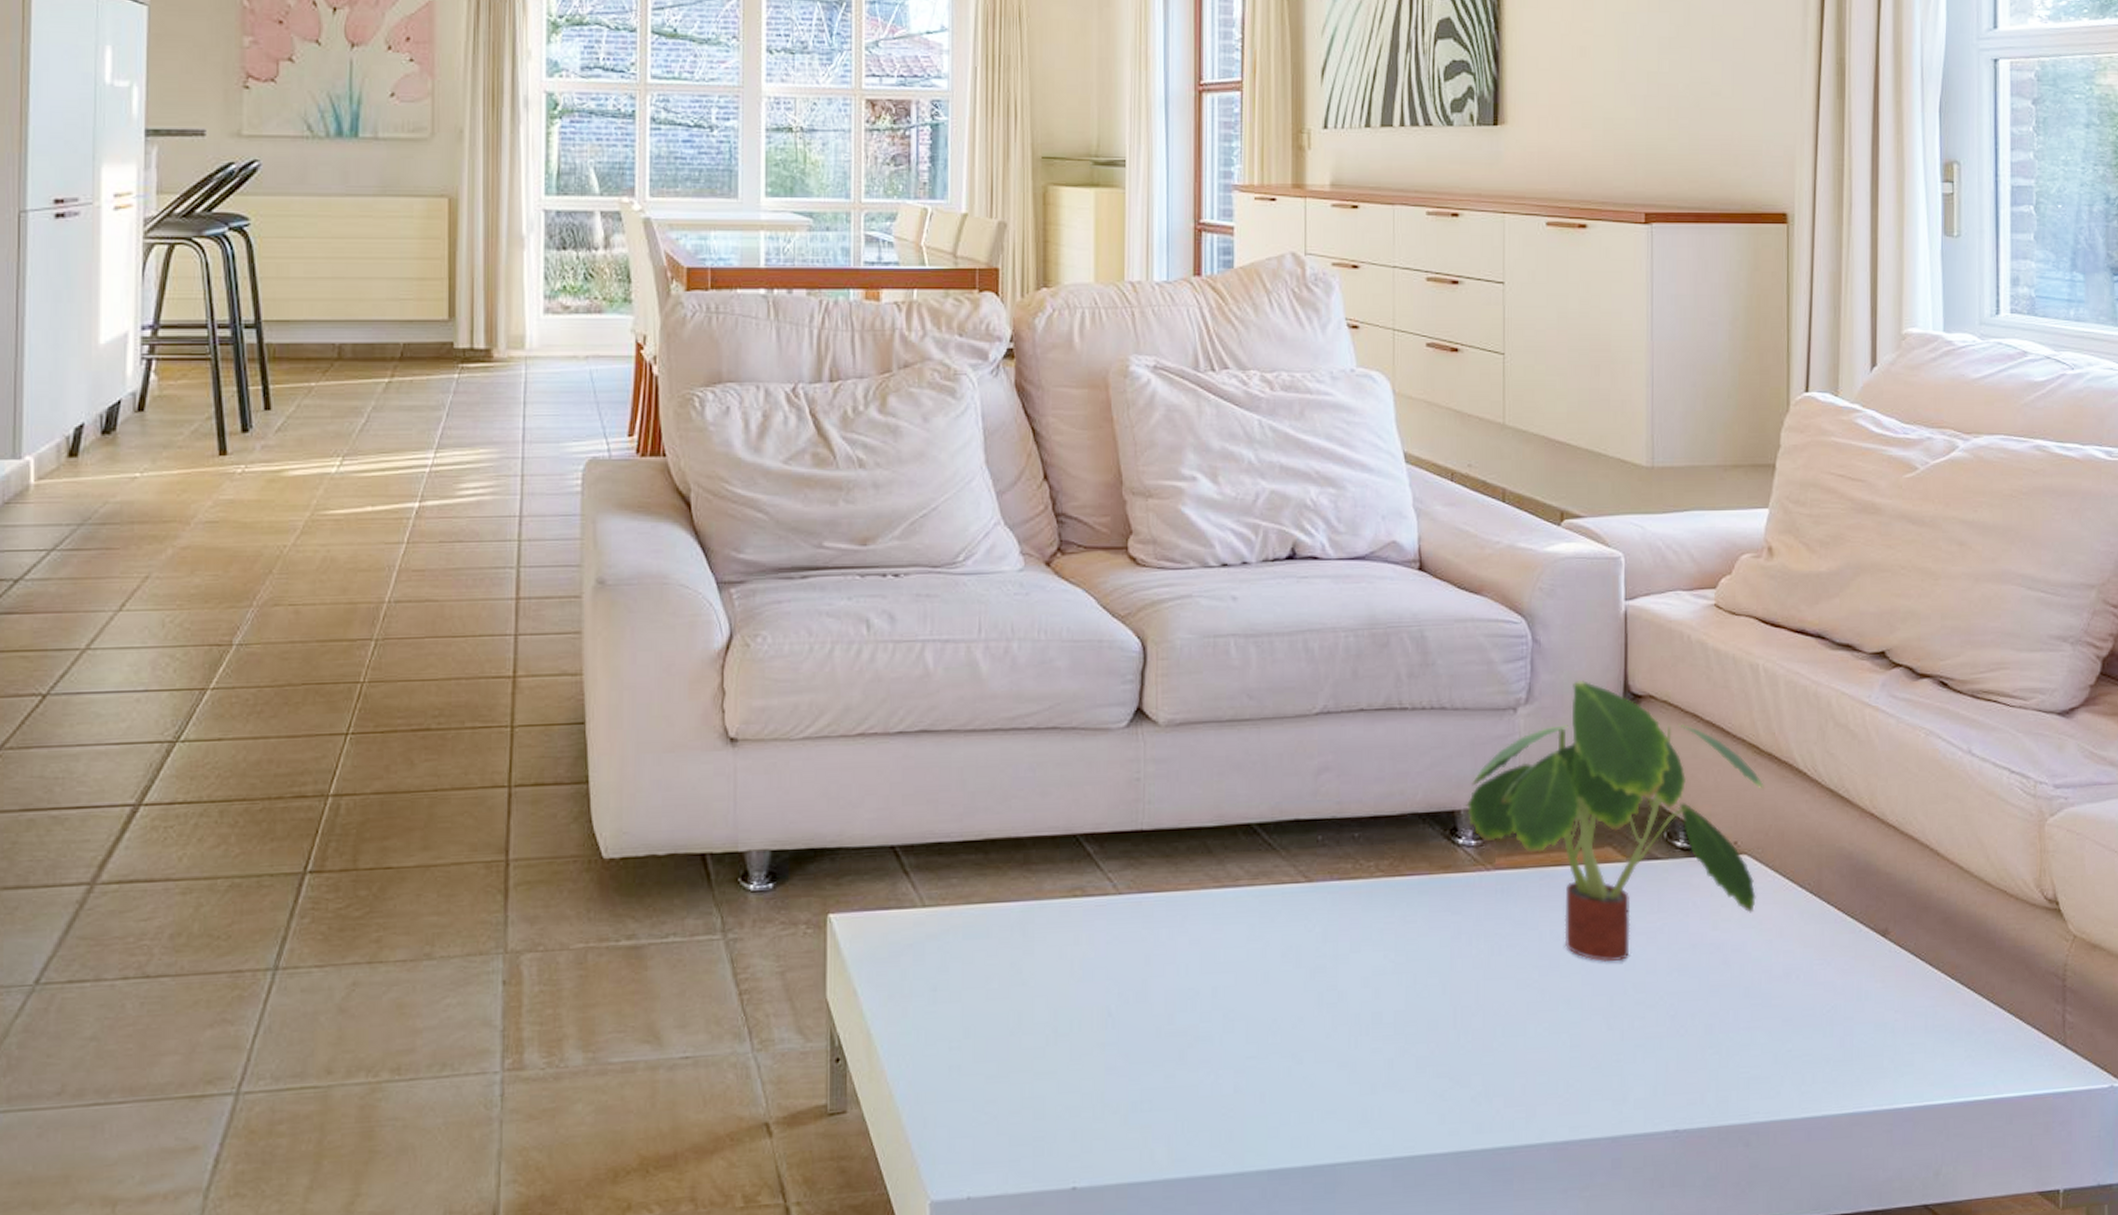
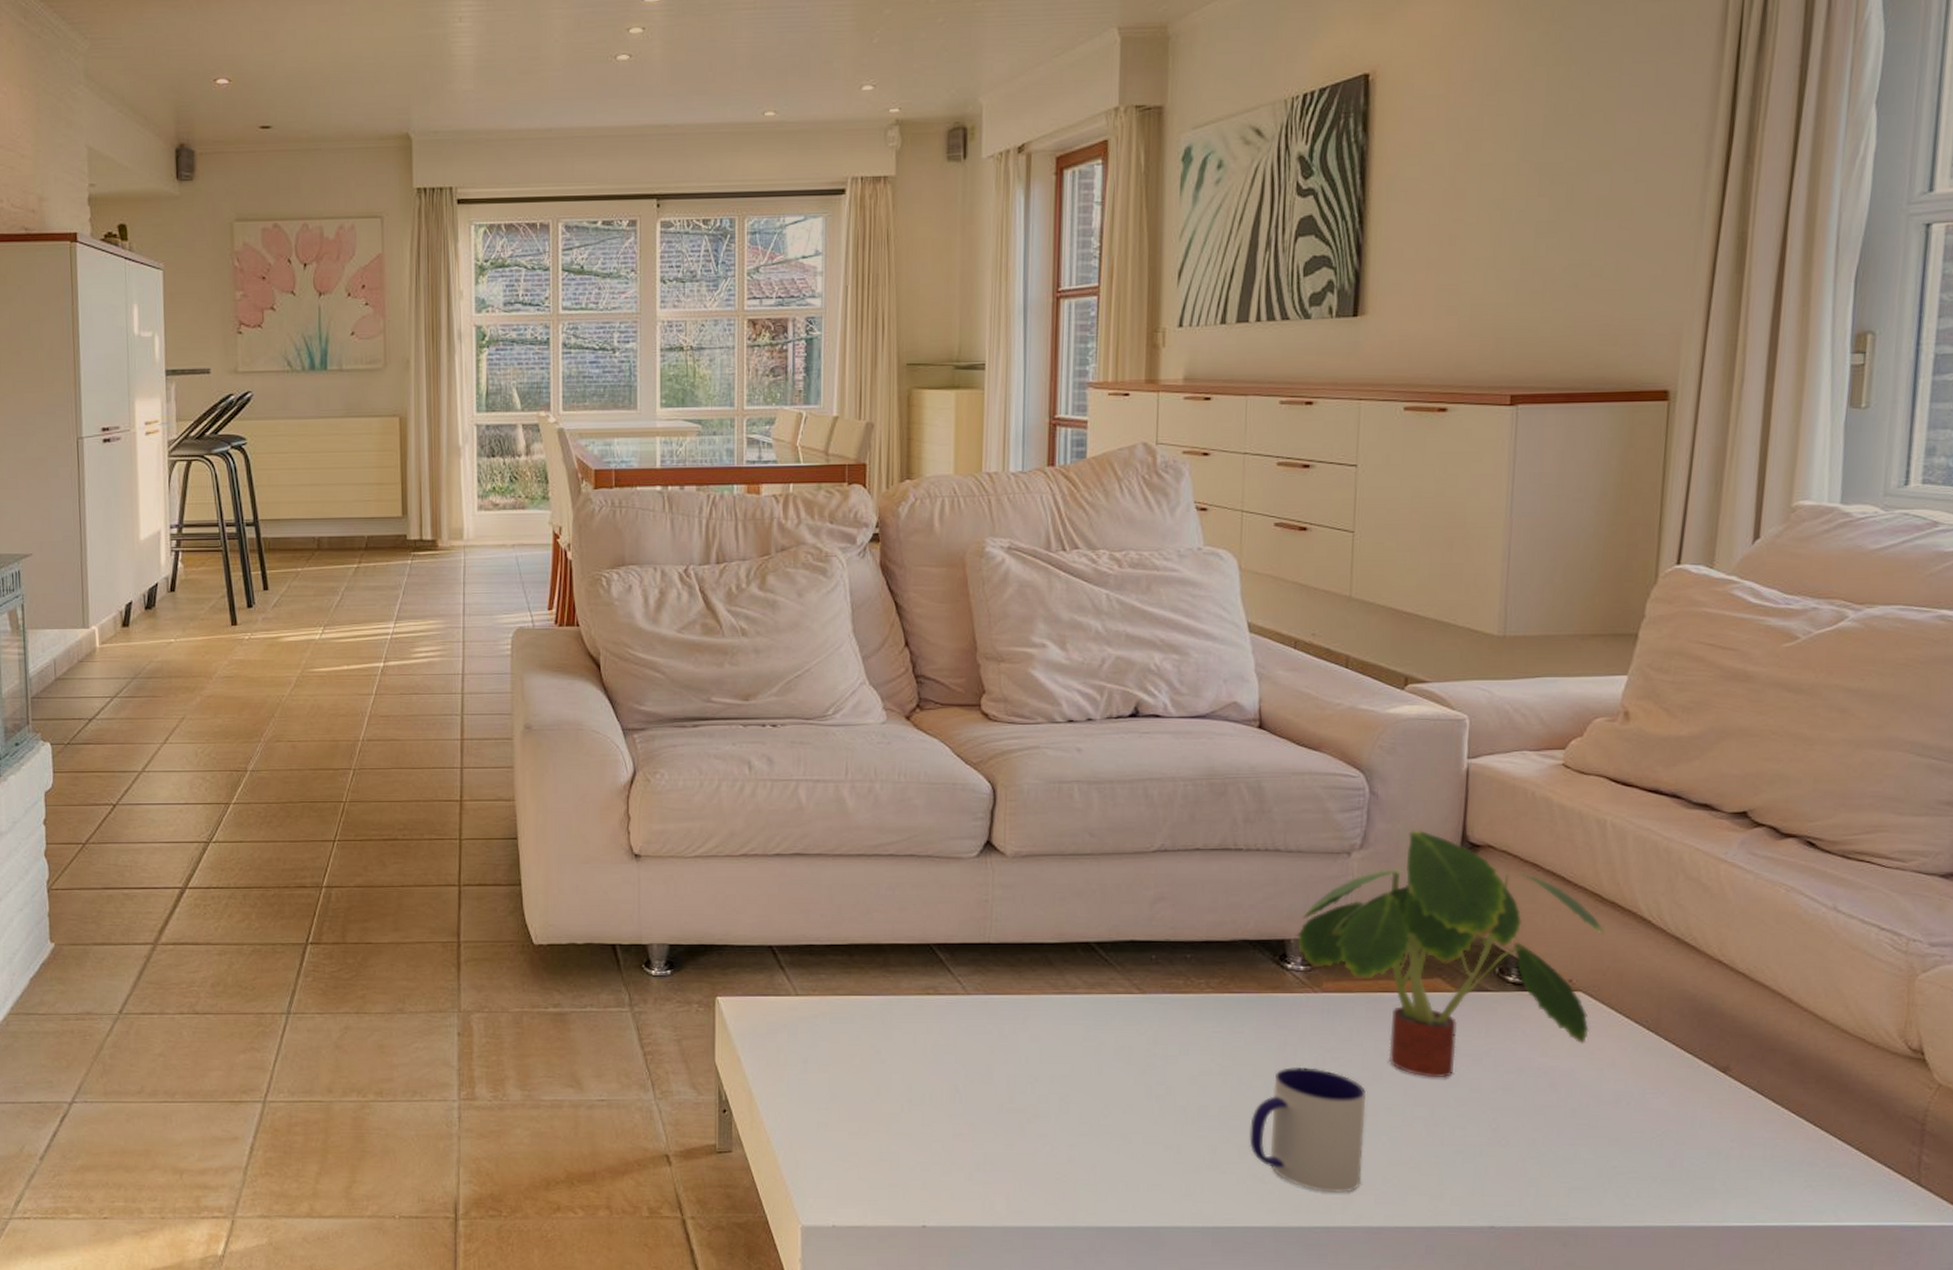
mug: none [1427,958,1545,1106] -> present [1249,1066,1367,1193]

